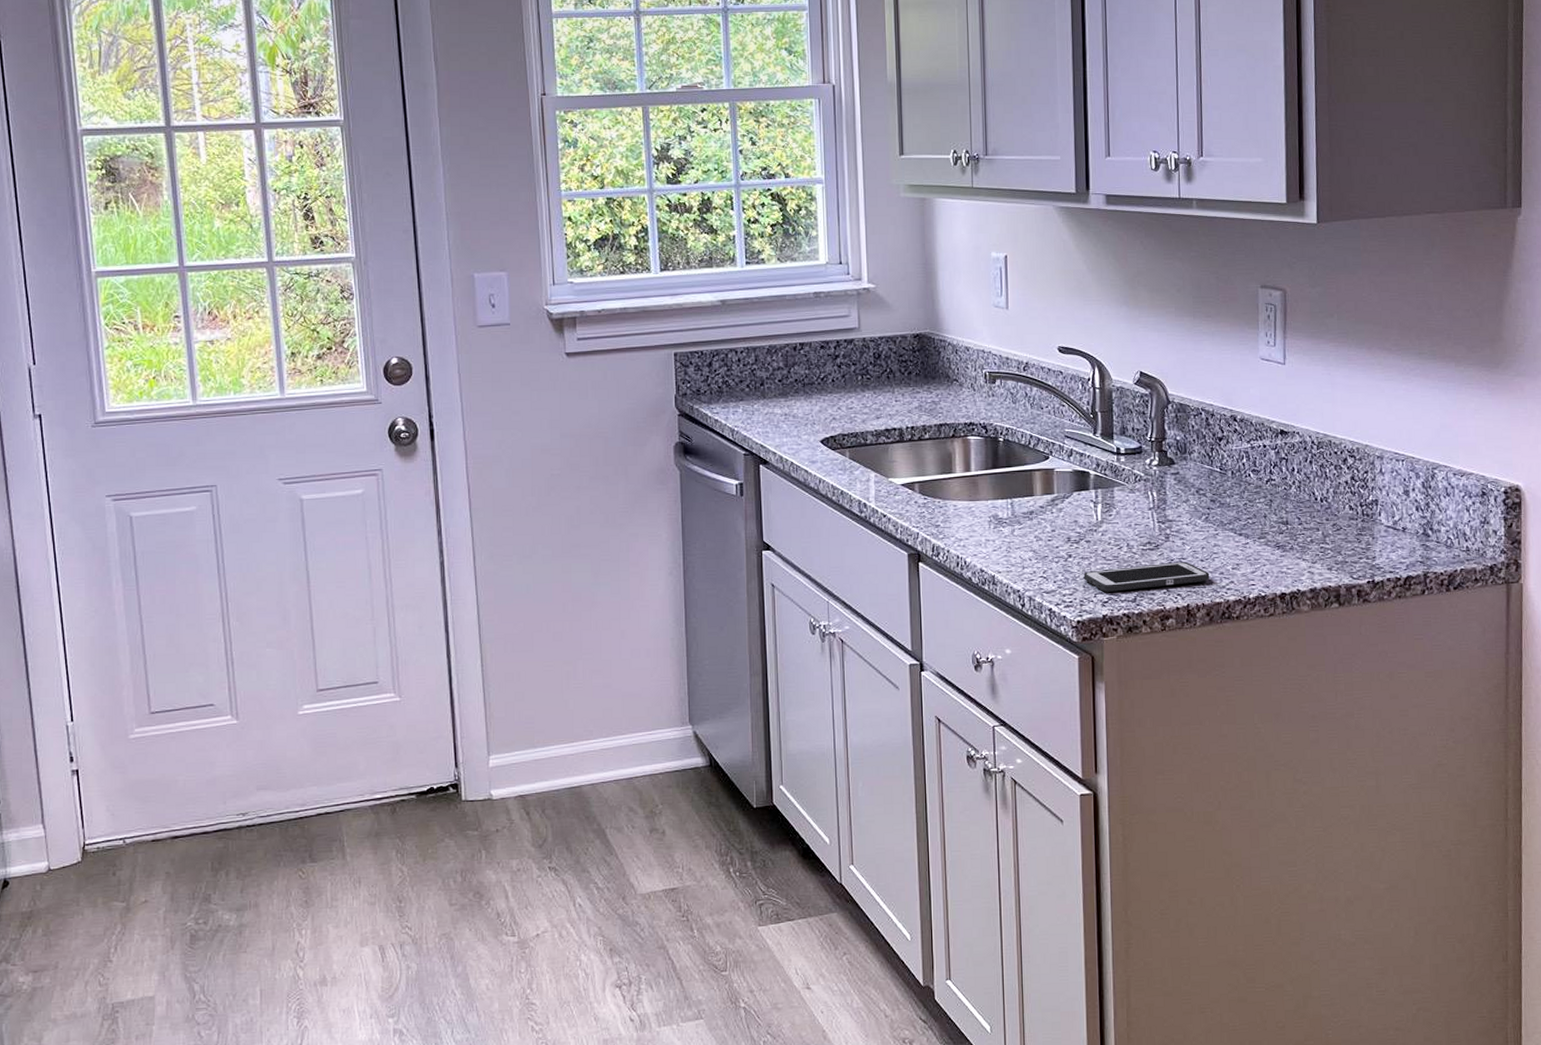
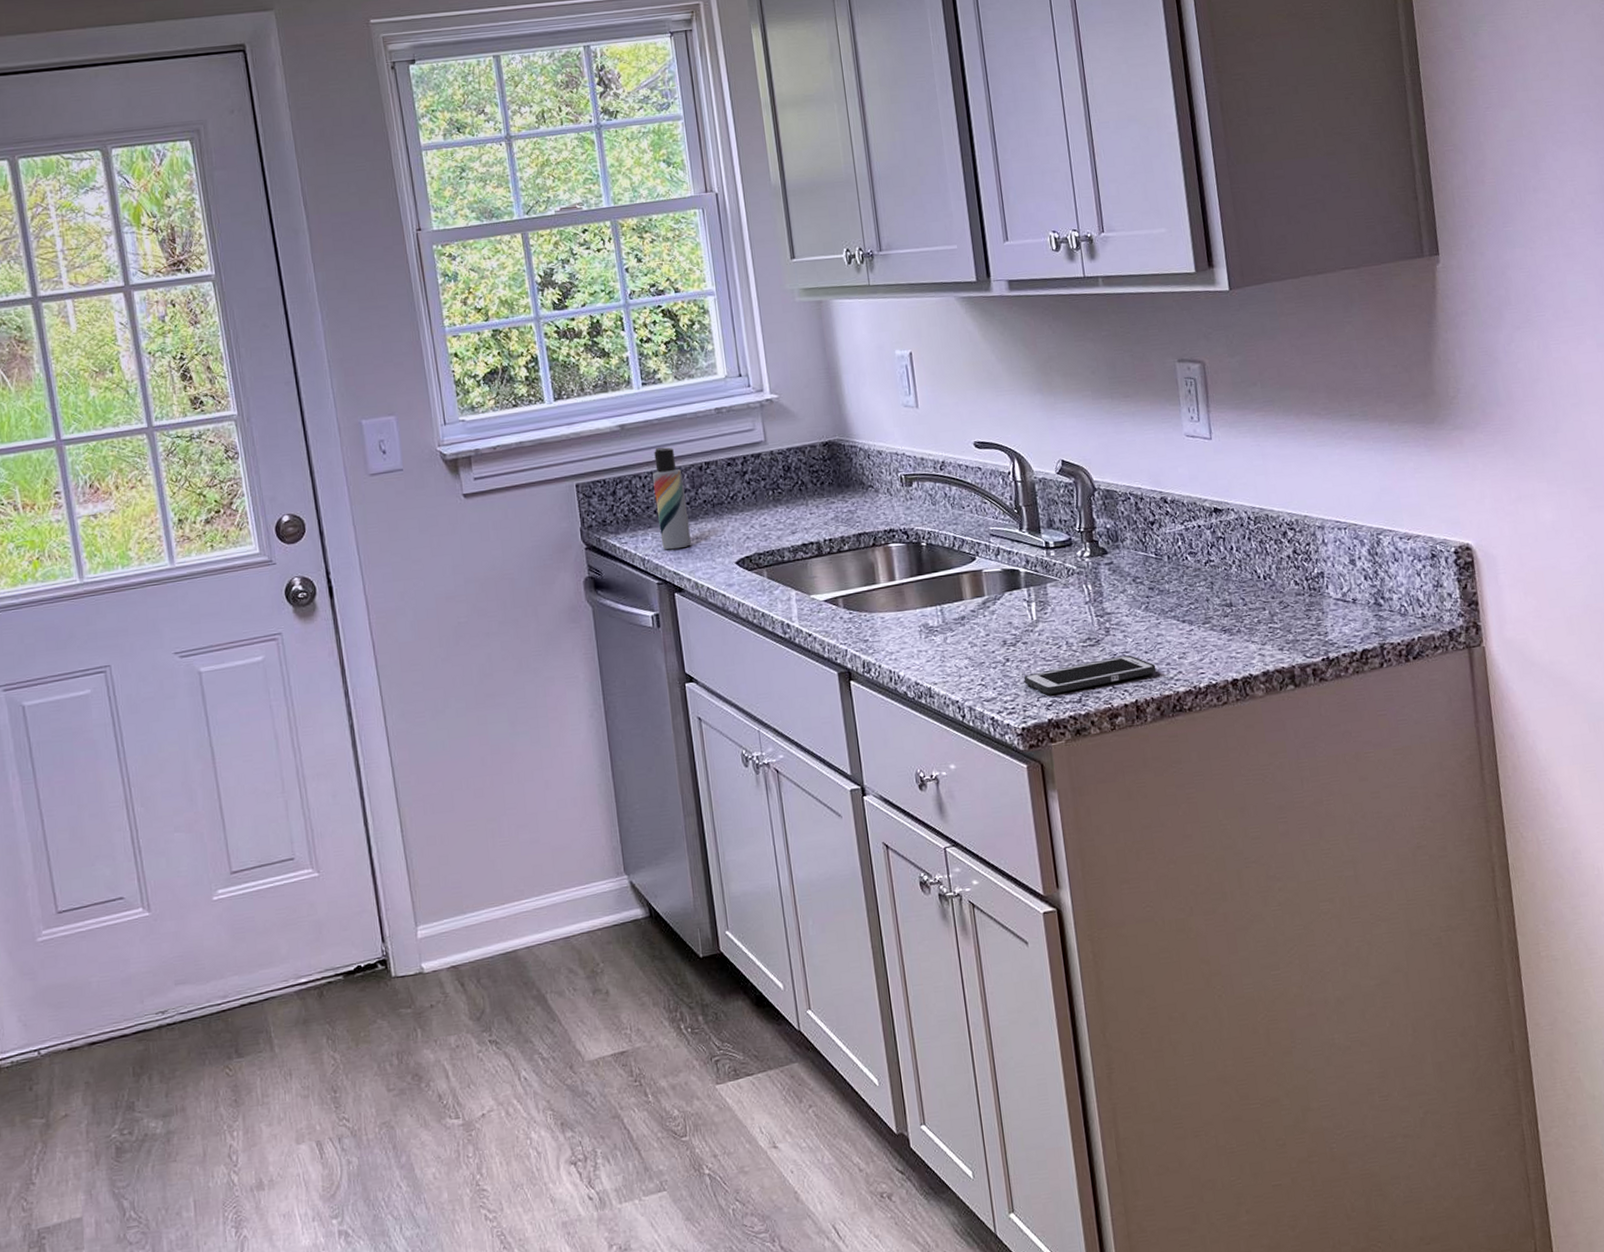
lotion bottle: none [748,324,780,423] -> present [653,447,691,550]

